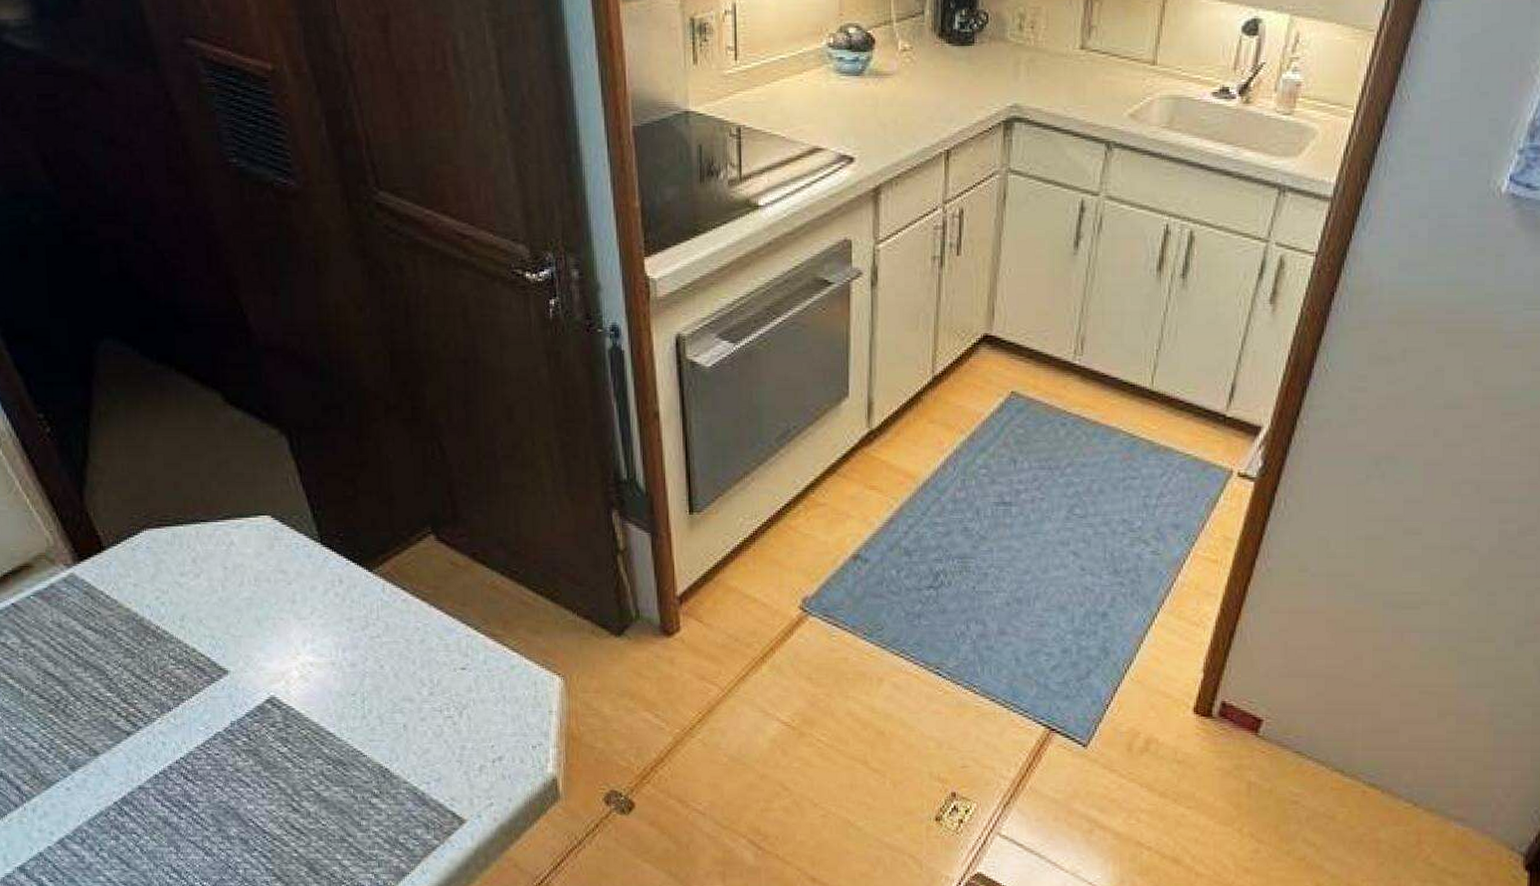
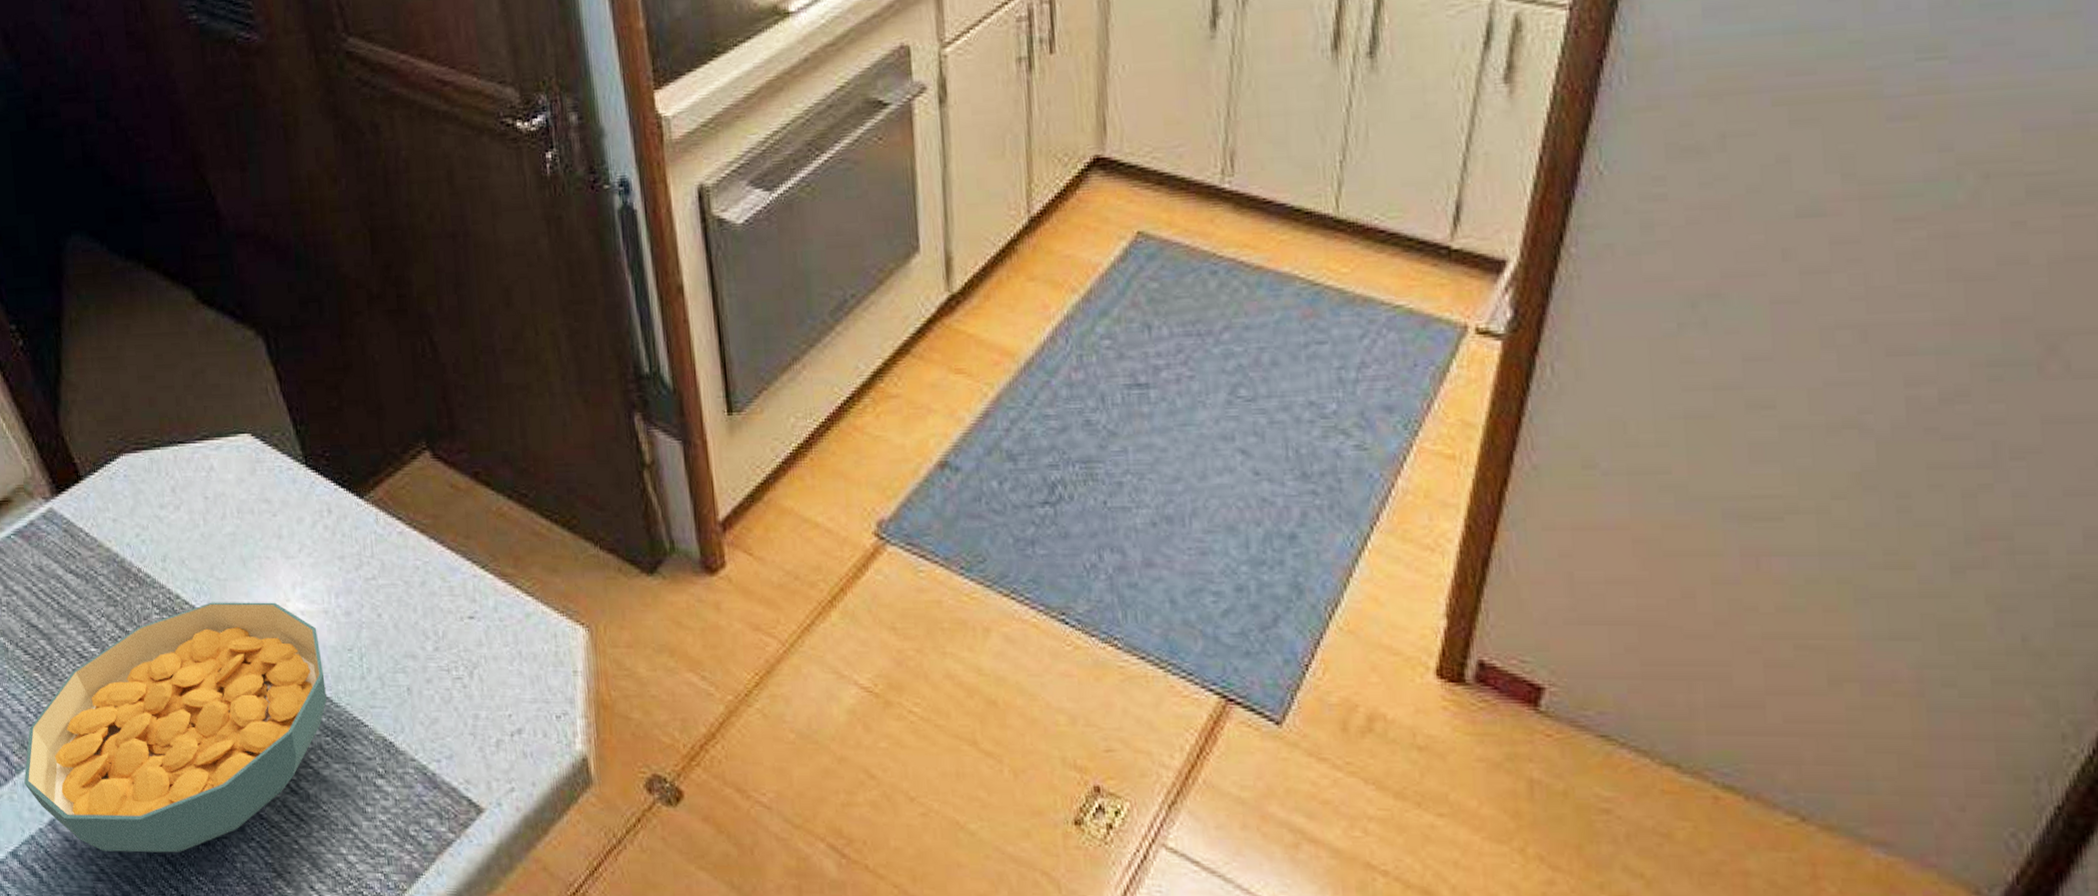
cereal bowl: none [34,655,330,864] -> present [24,602,327,853]

